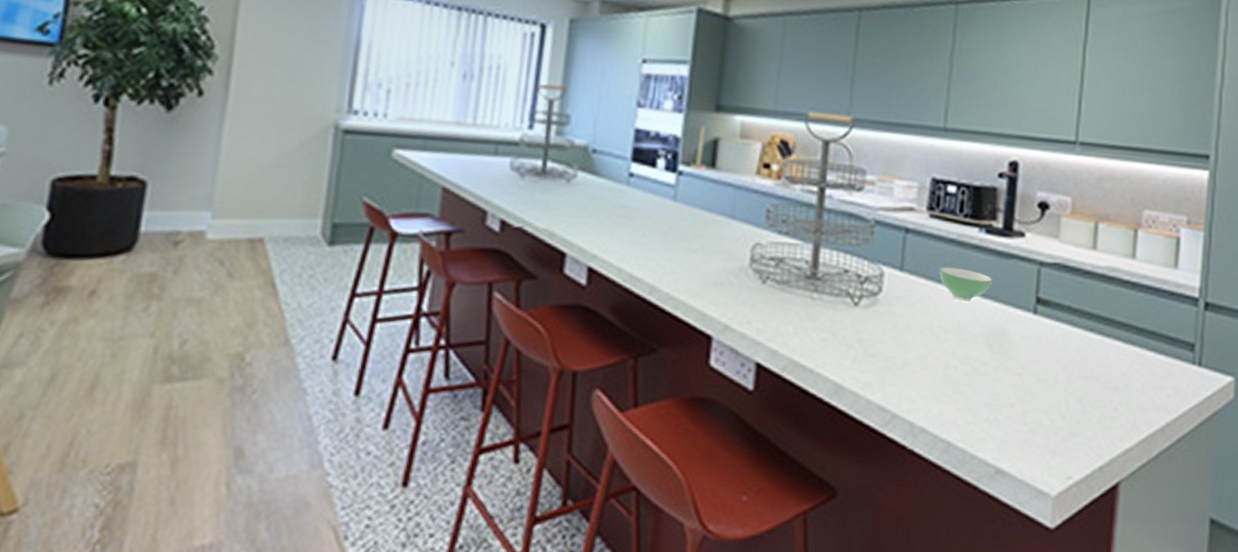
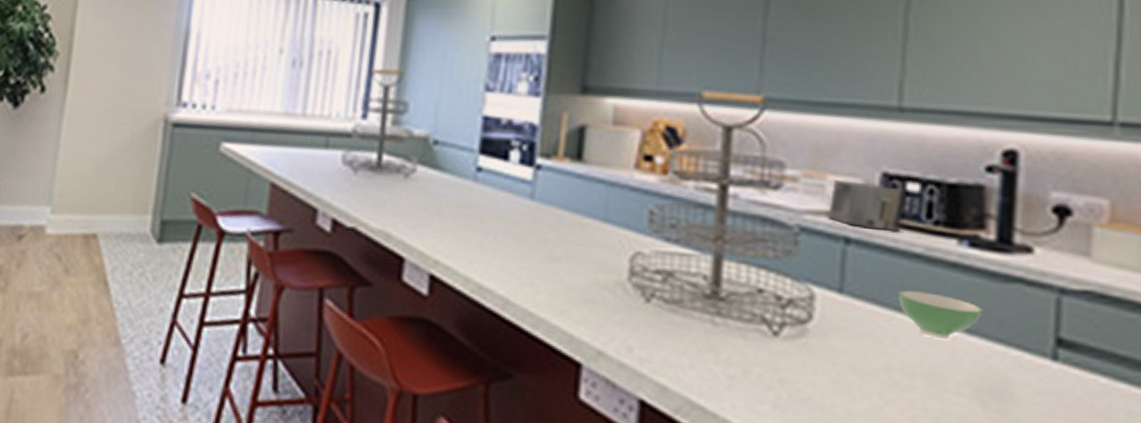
toaster: none [894,183,948,225] -> present [828,179,908,234]

